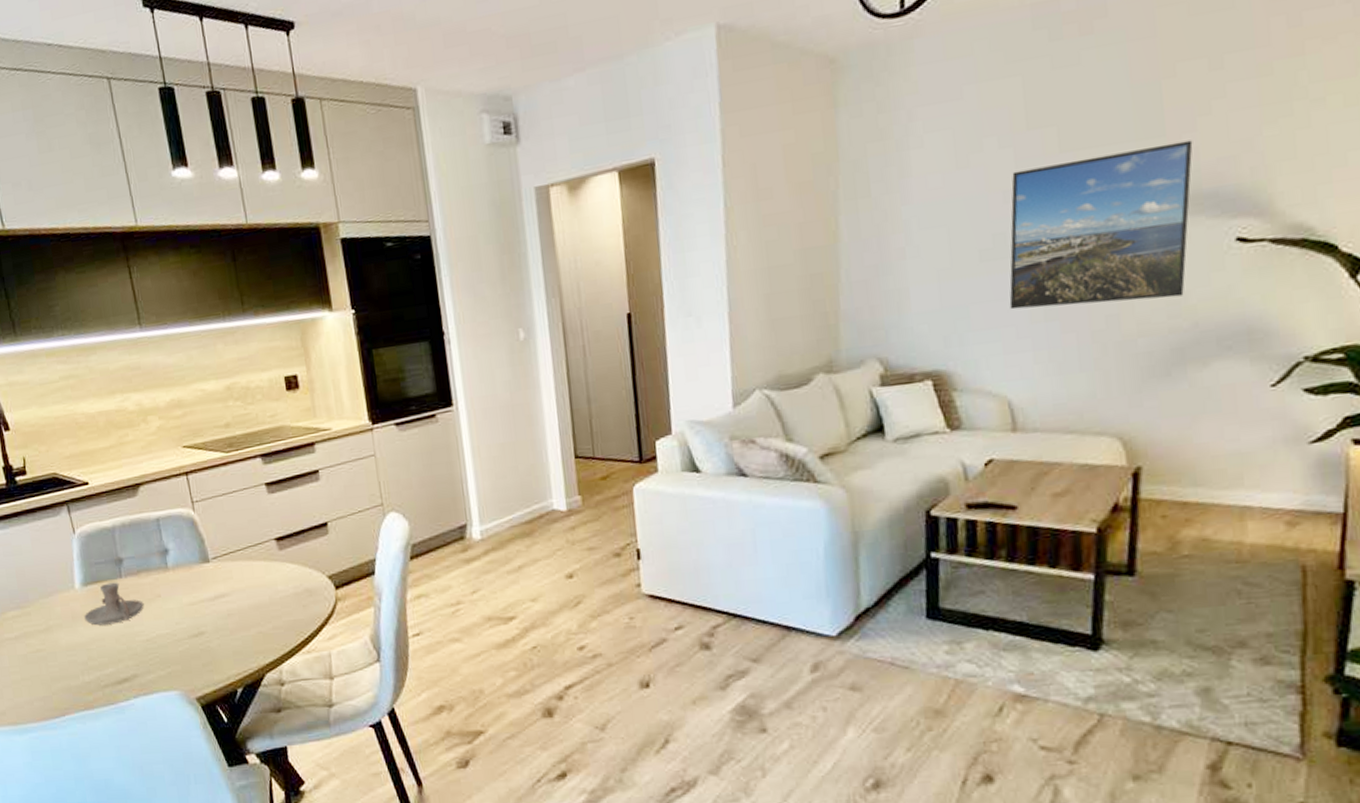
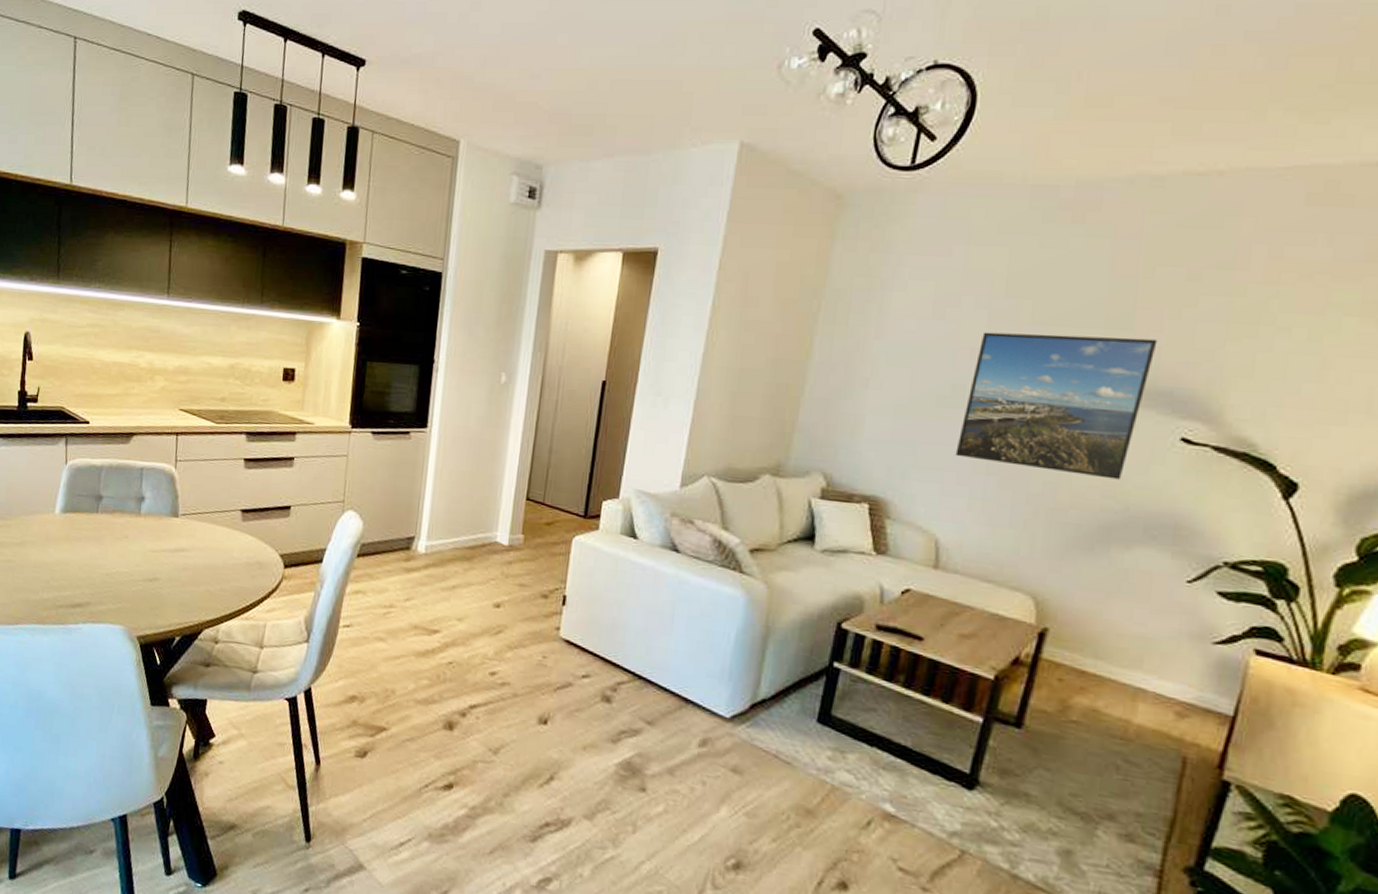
candle holder: present [84,582,144,626] -> none [56,515,112,553]

